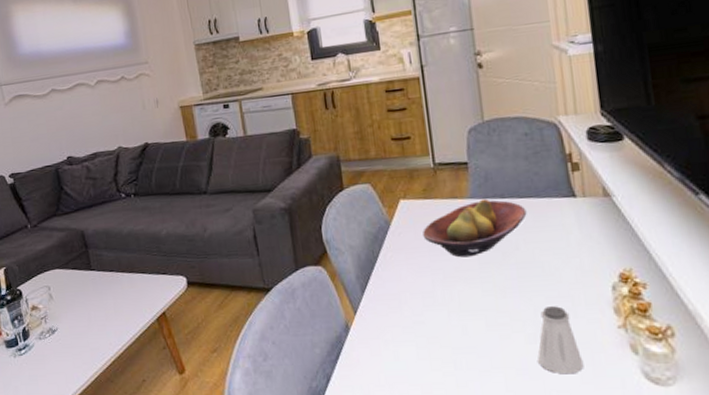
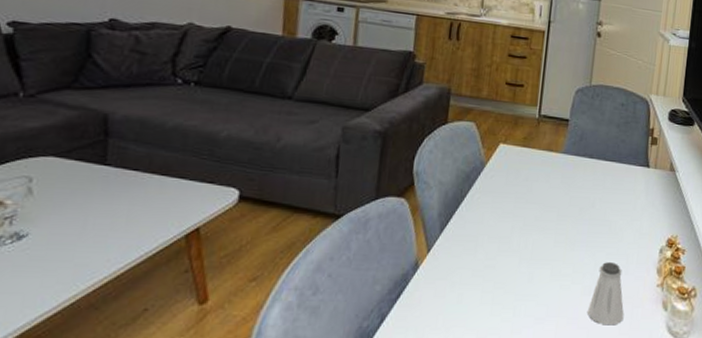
fruit bowl: present [423,199,527,258] -> none [513,156,608,209]

